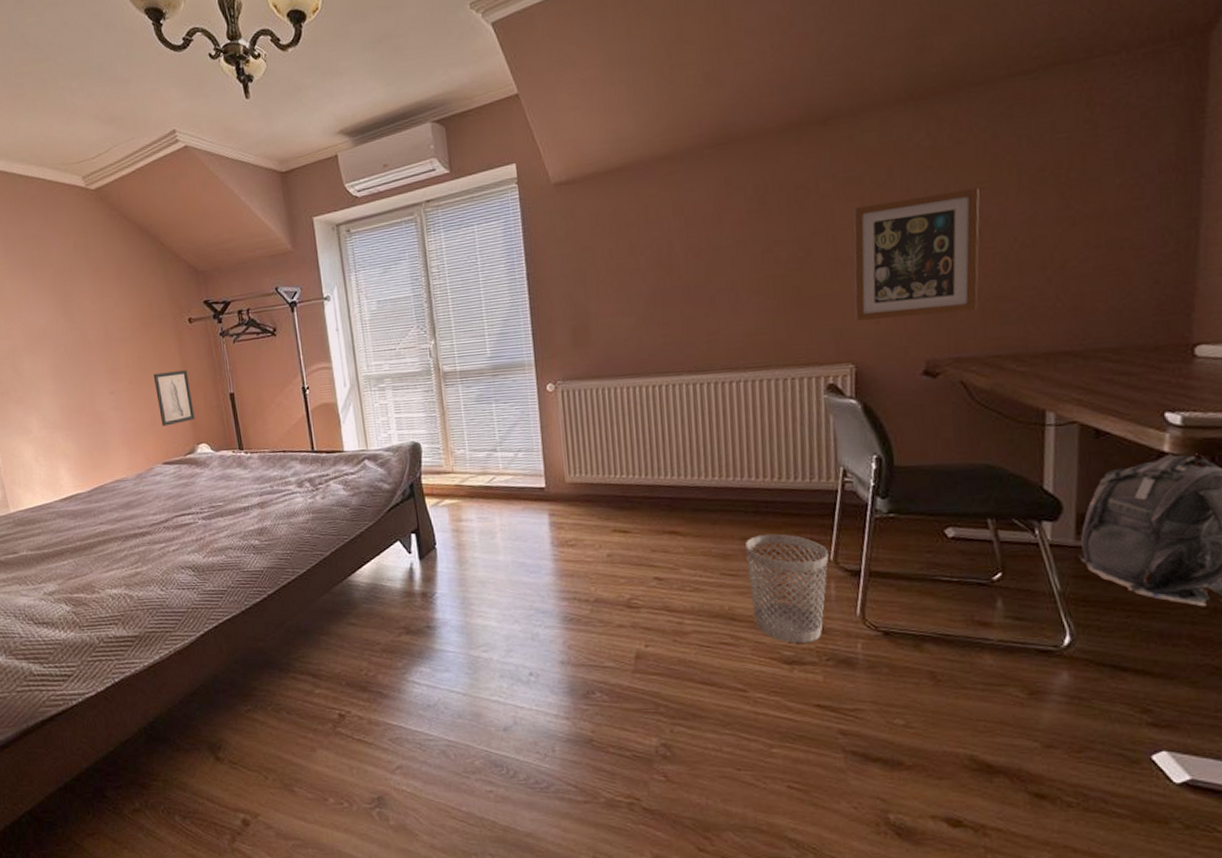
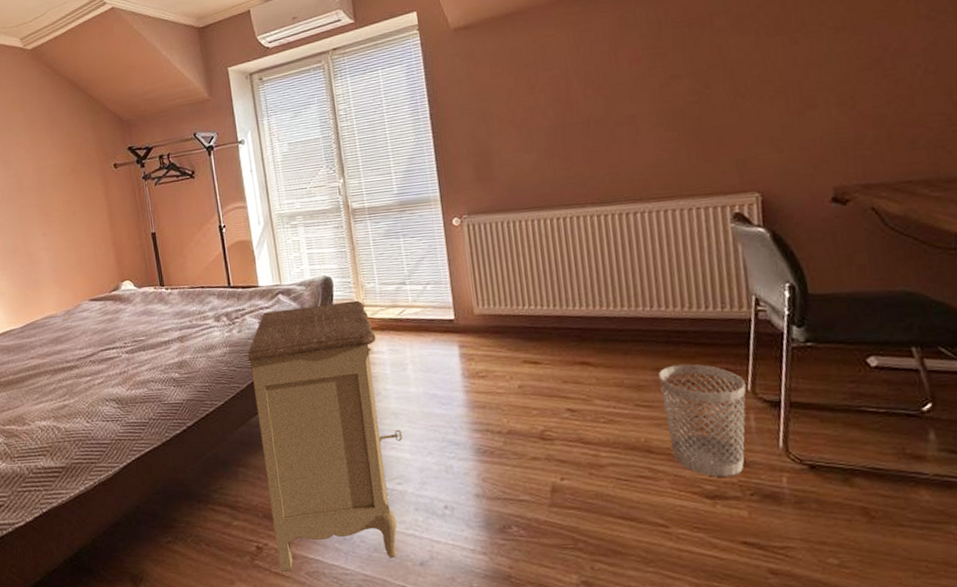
wall art: present [153,370,195,426] -> none [81,212,119,265]
nightstand: none [331,467,489,738] -> present [247,300,402,572]
wall art: present [853,187,980,321] -> none [748,17,884,150]

